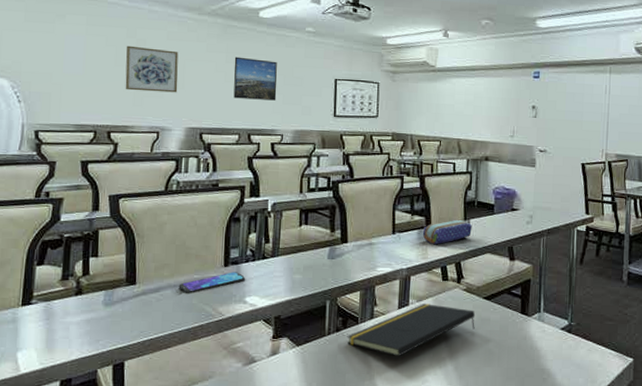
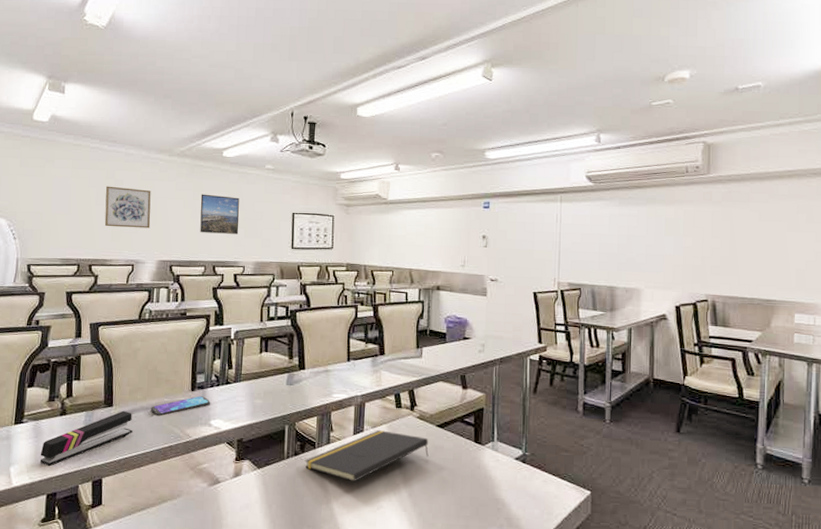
stapler: none [52,288,158,350] -> present [40,410,132,466]
pencil case: present [422,219,472,245] -> none [376,347,424,373]

